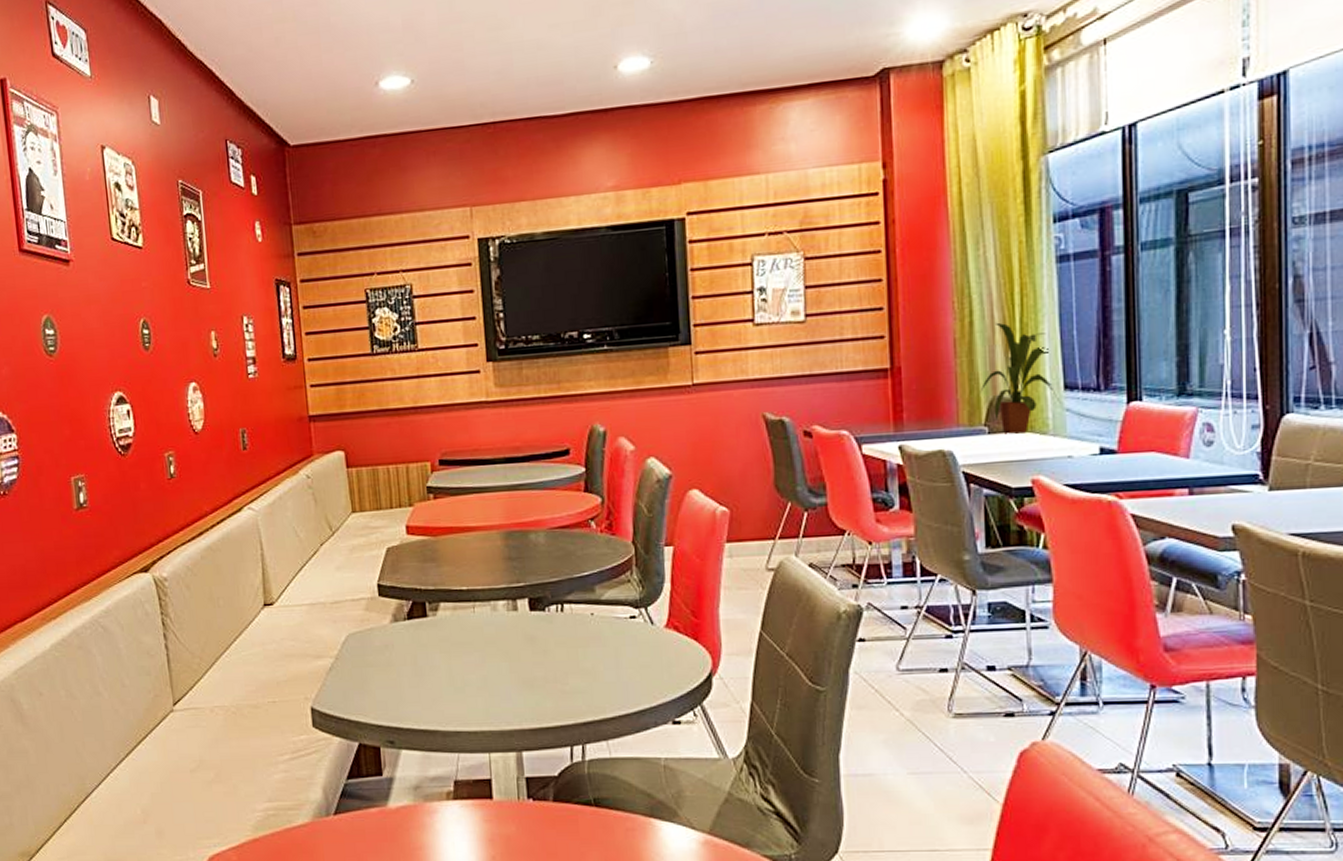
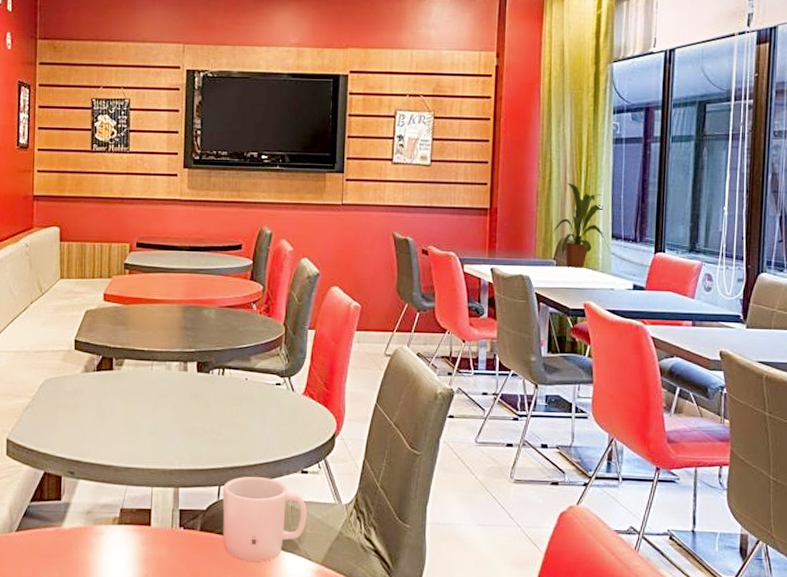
mug: none [576,731,686,835] -> present [222,476,307,562]

